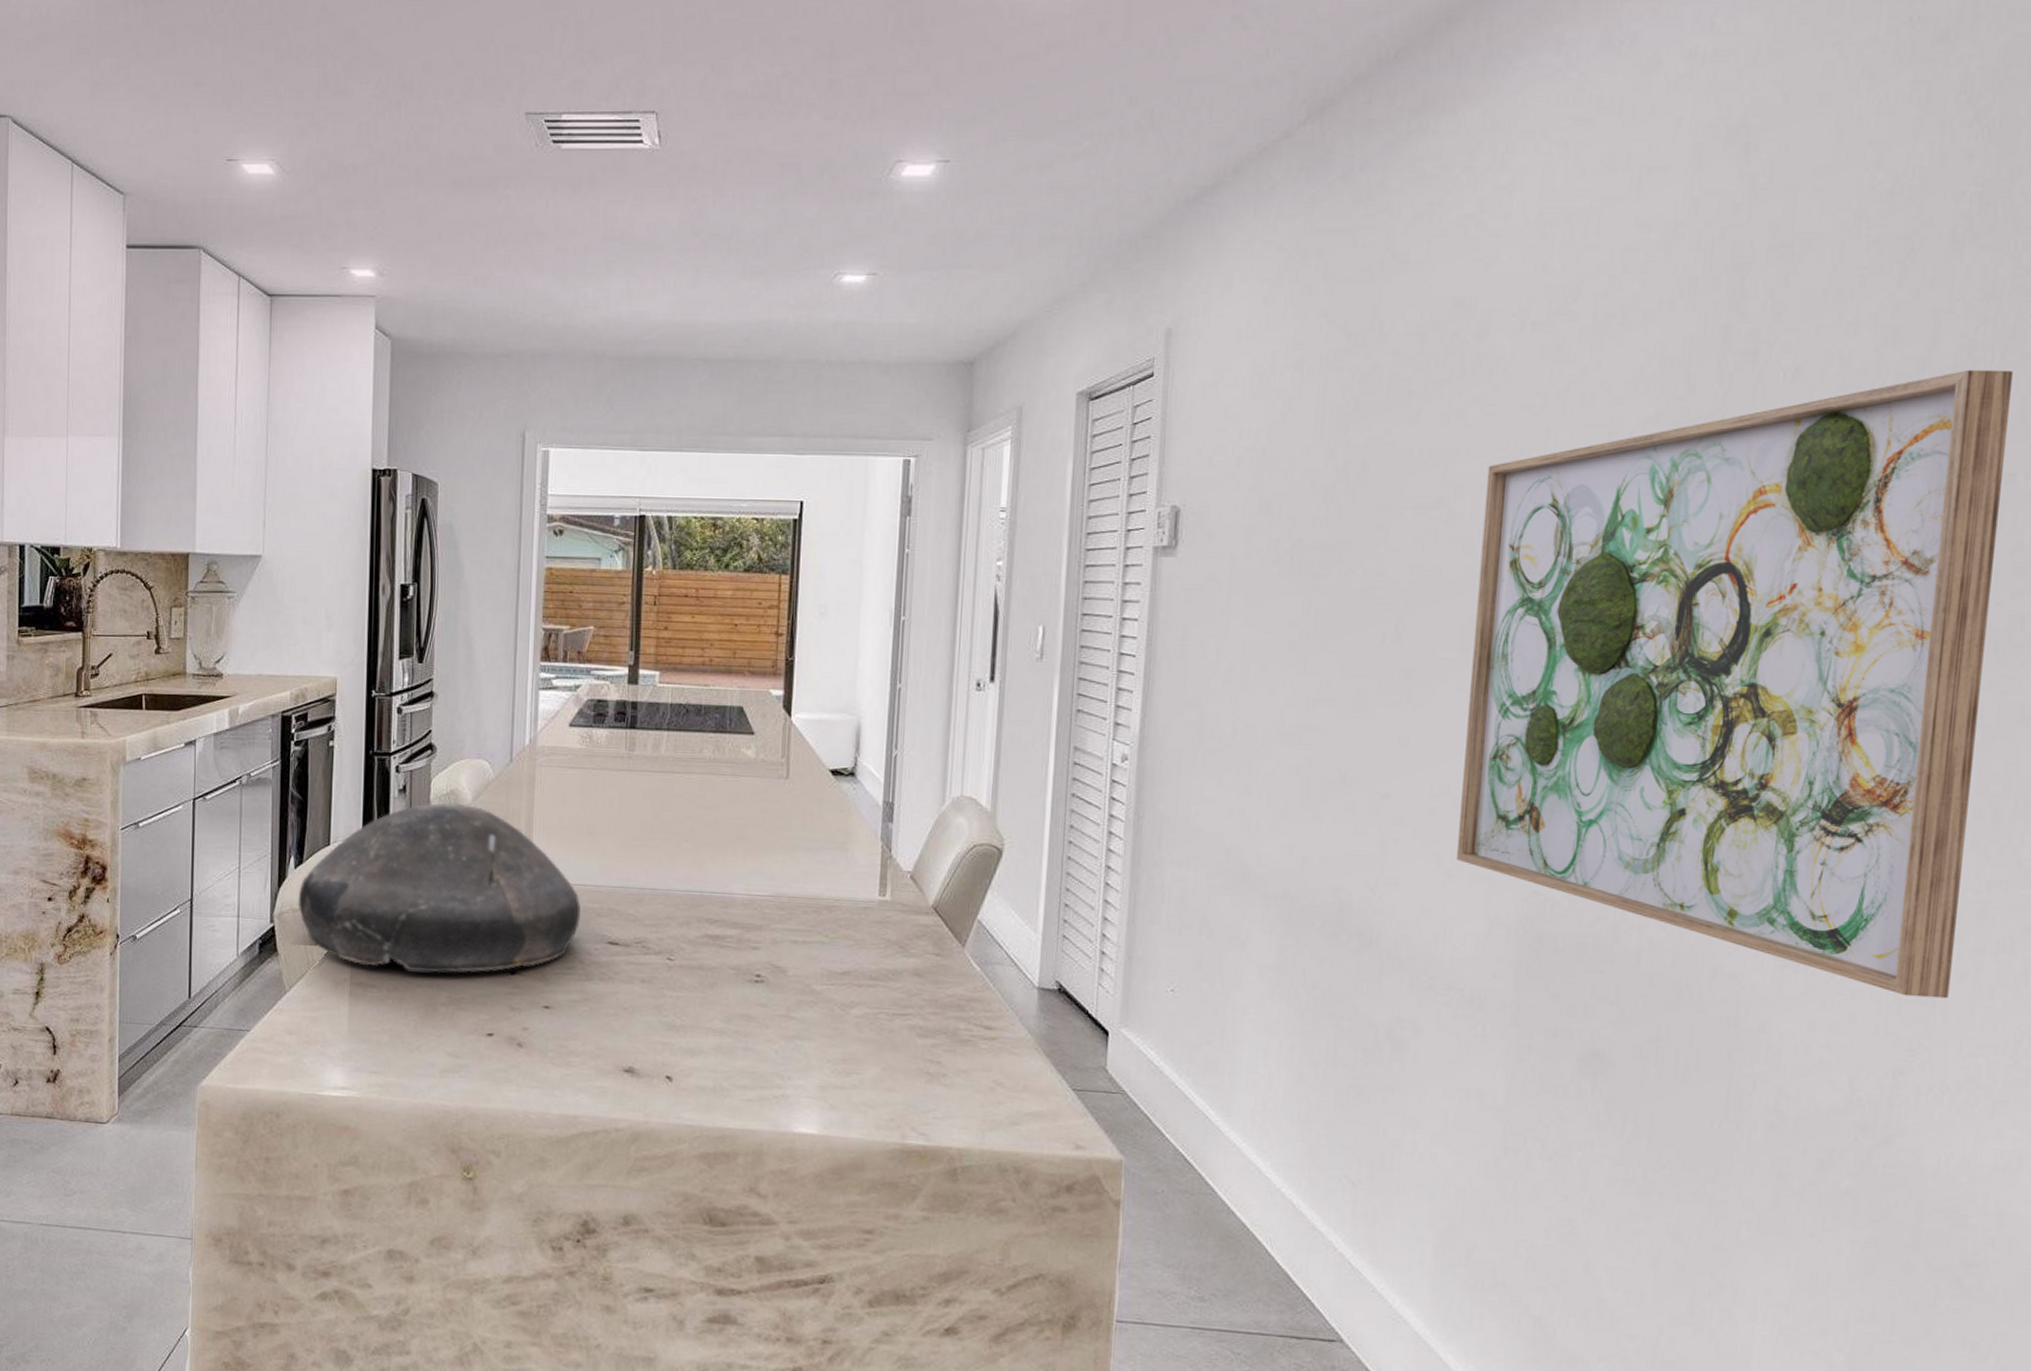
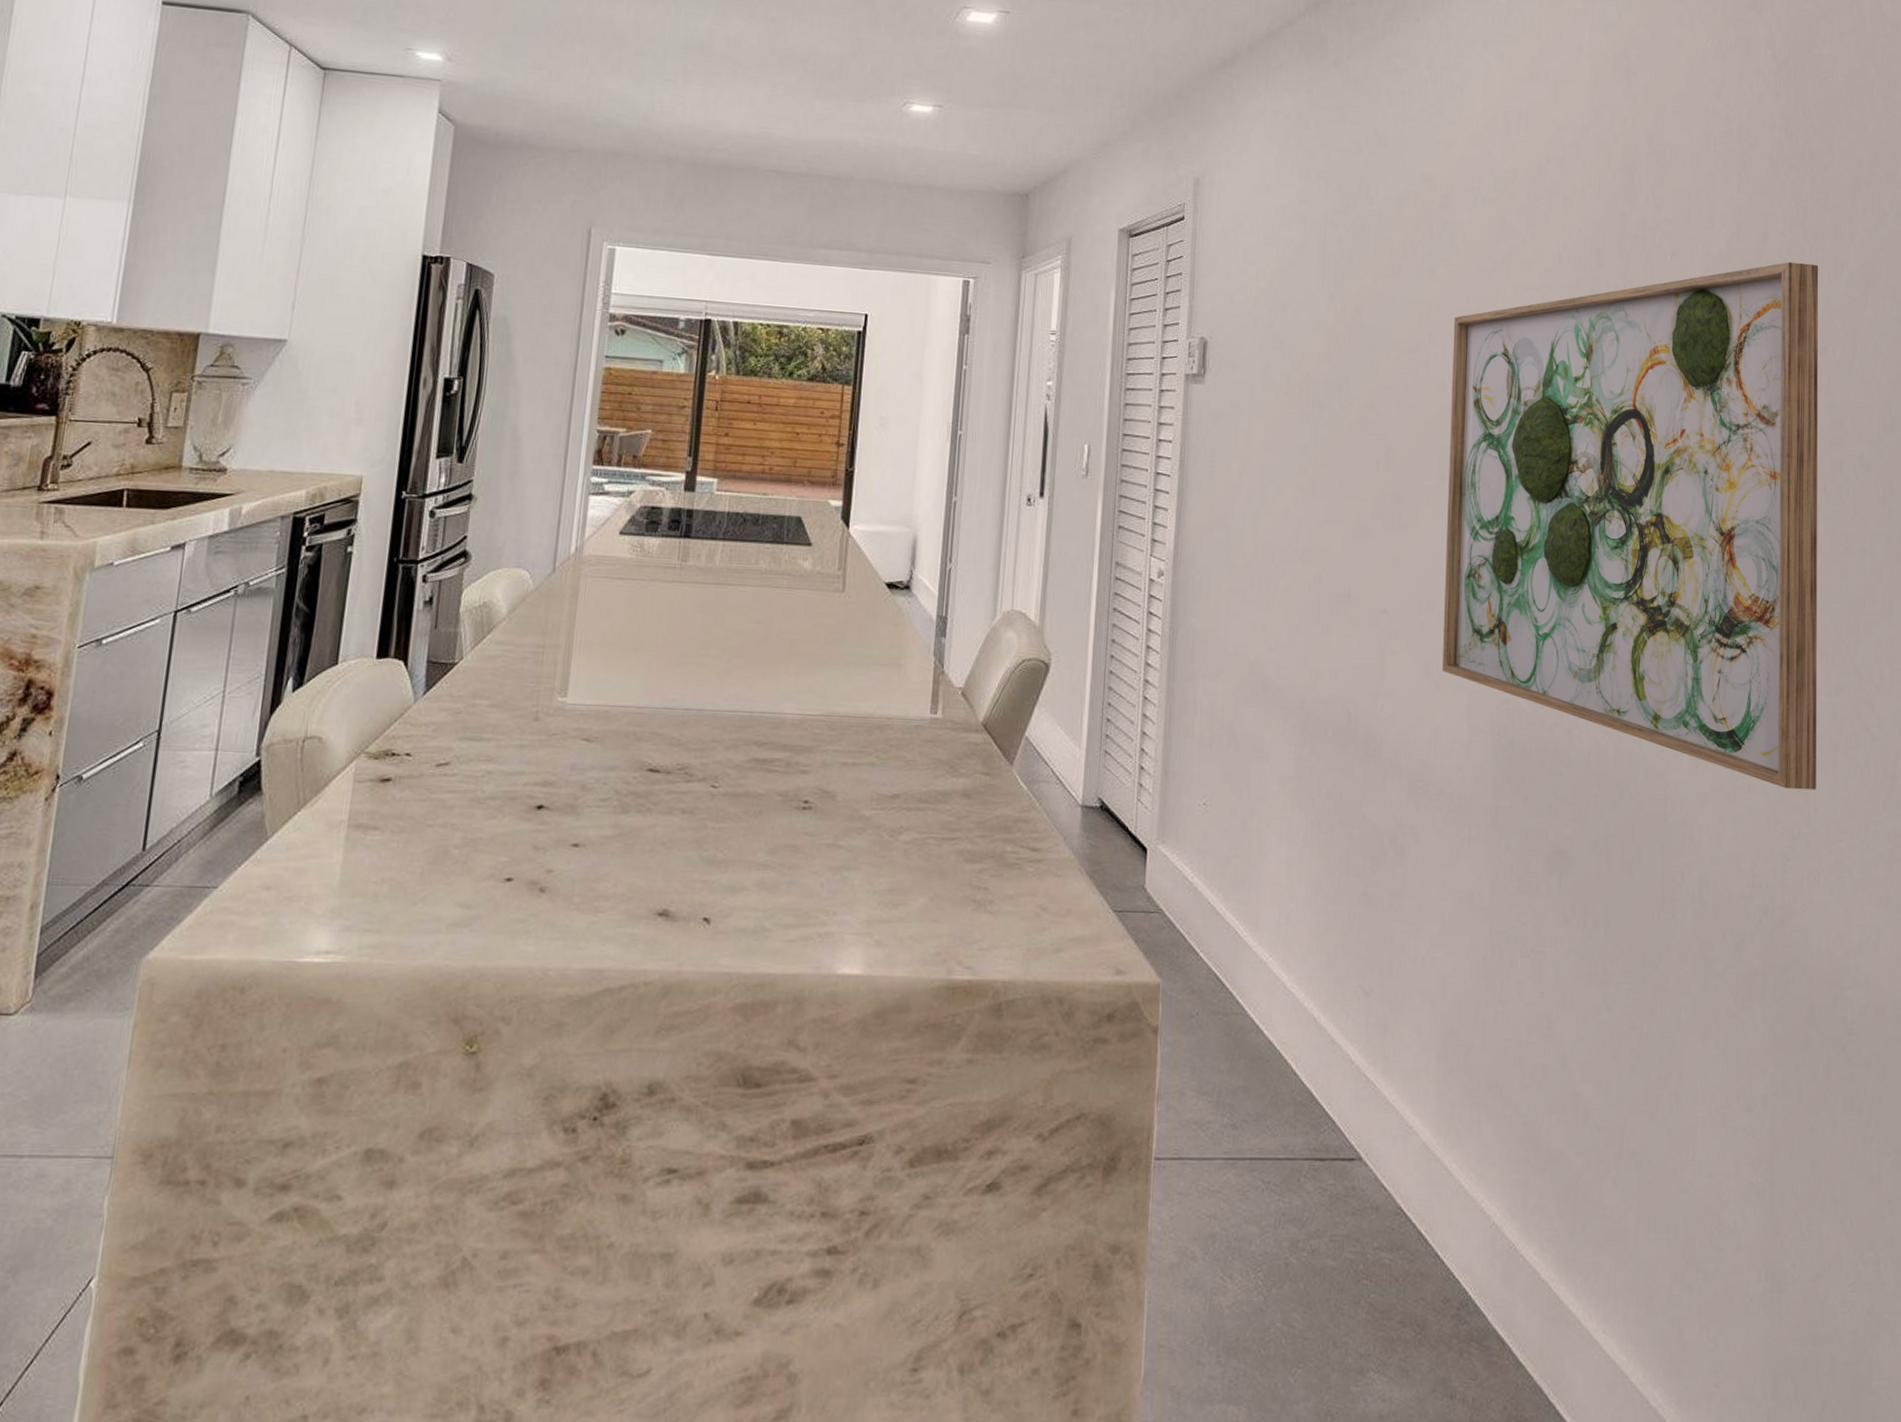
bowl: present [298,802,581,973] -> none [292,616,620,810]

